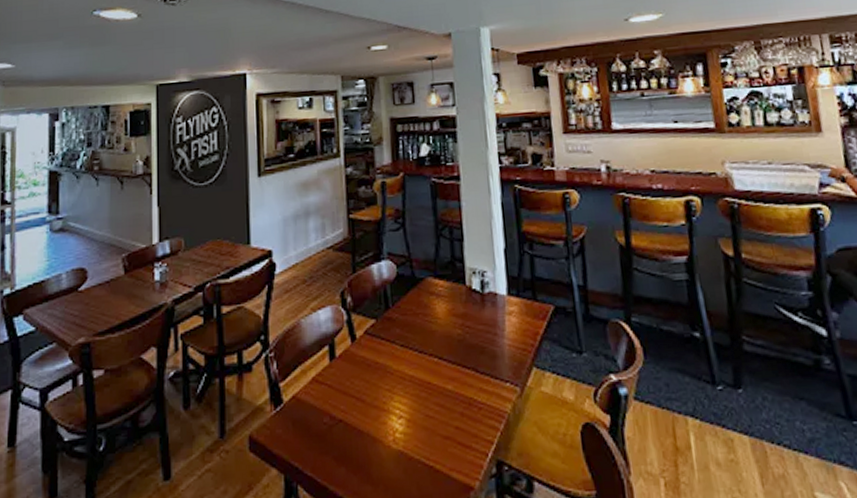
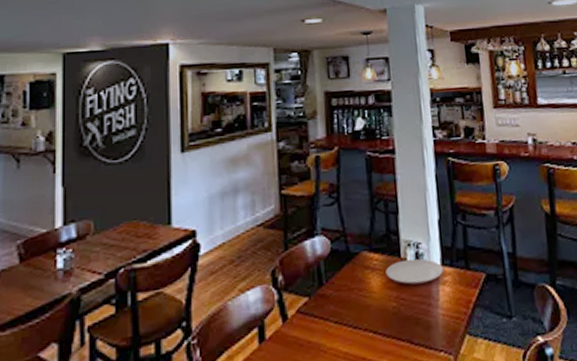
plate: none [451,287,510,313] -> present [386,258,444,285]

